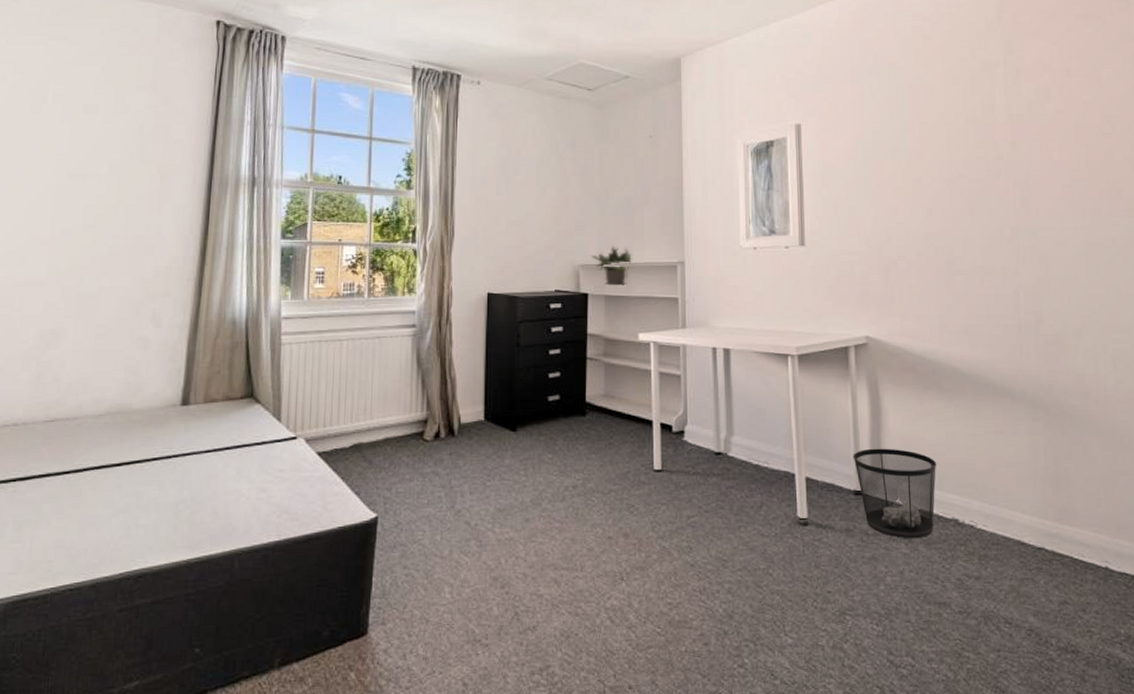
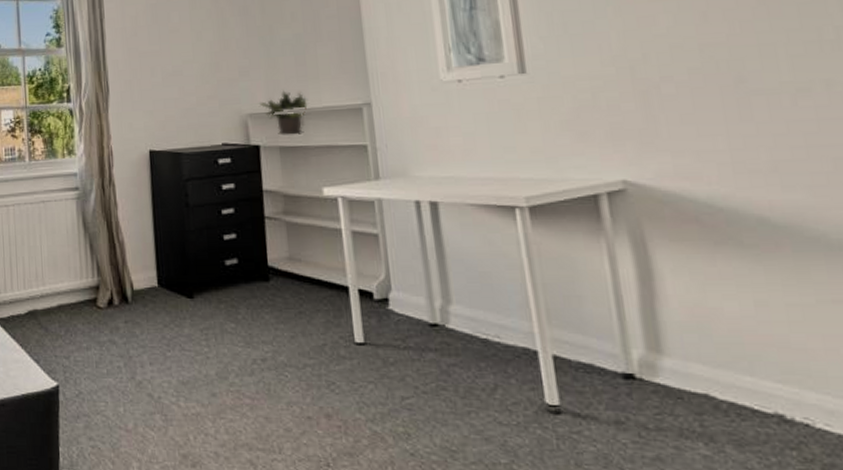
waste bin: present [853,448,937,538] -> none [616,321,747,437]

